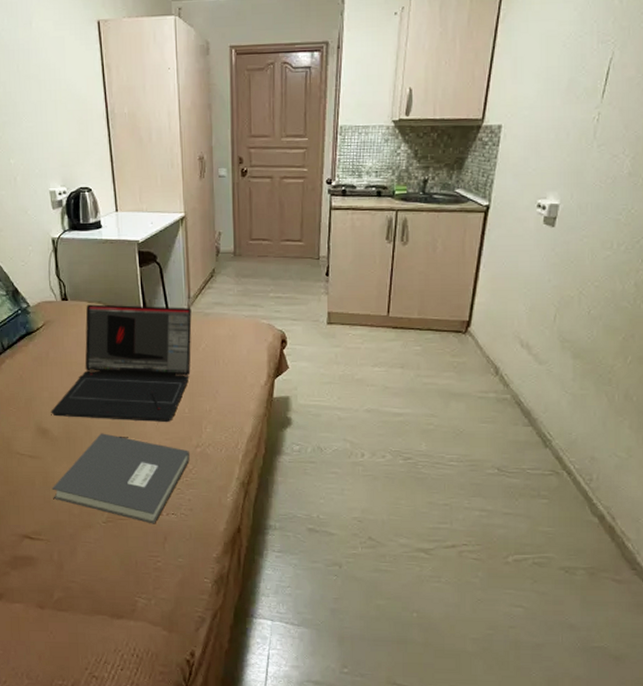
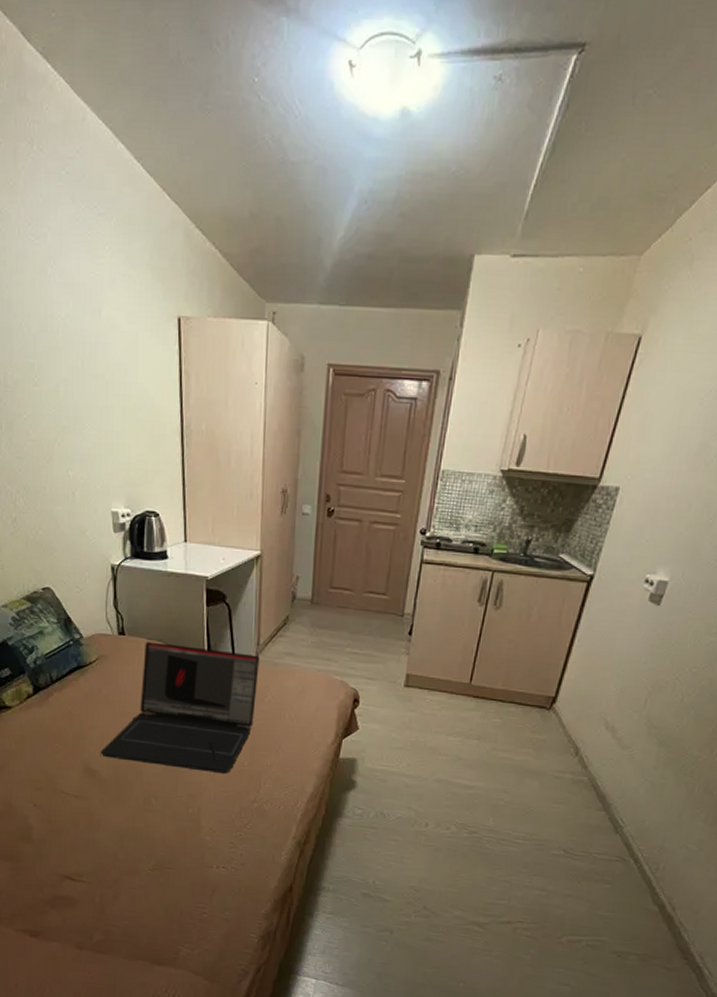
book: present [51,433,190,524] -> none [97,779,245,876]

